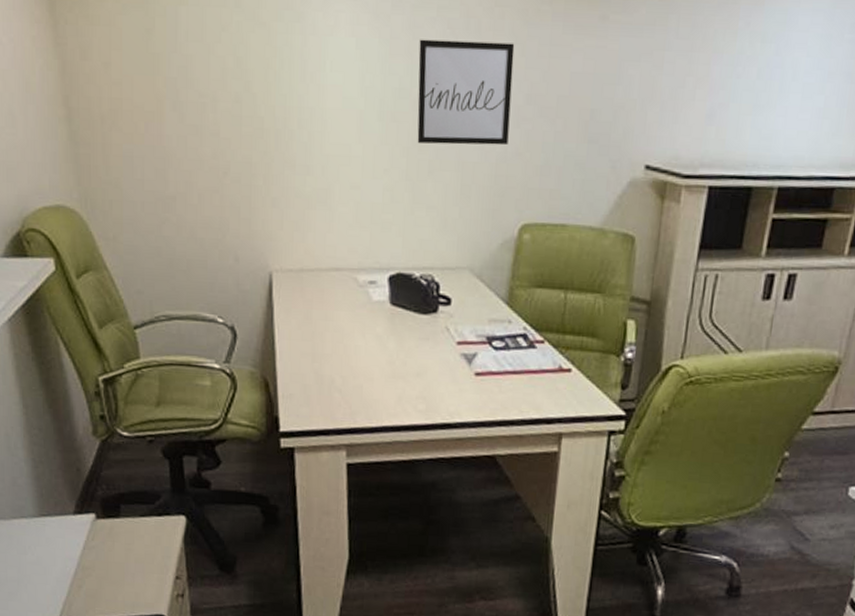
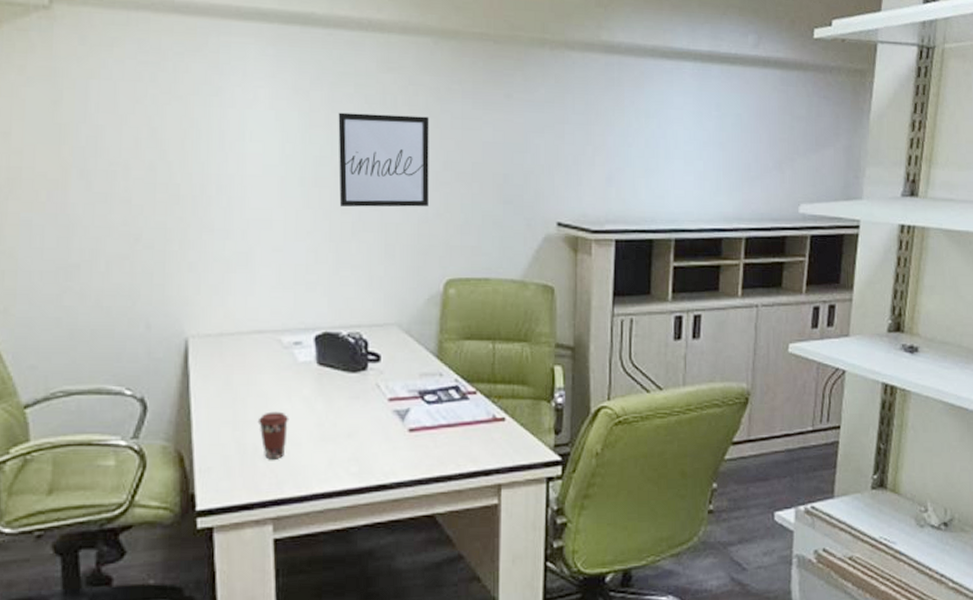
coffee cup: none [334,347,363,392] -> present [257,411,289,460]

